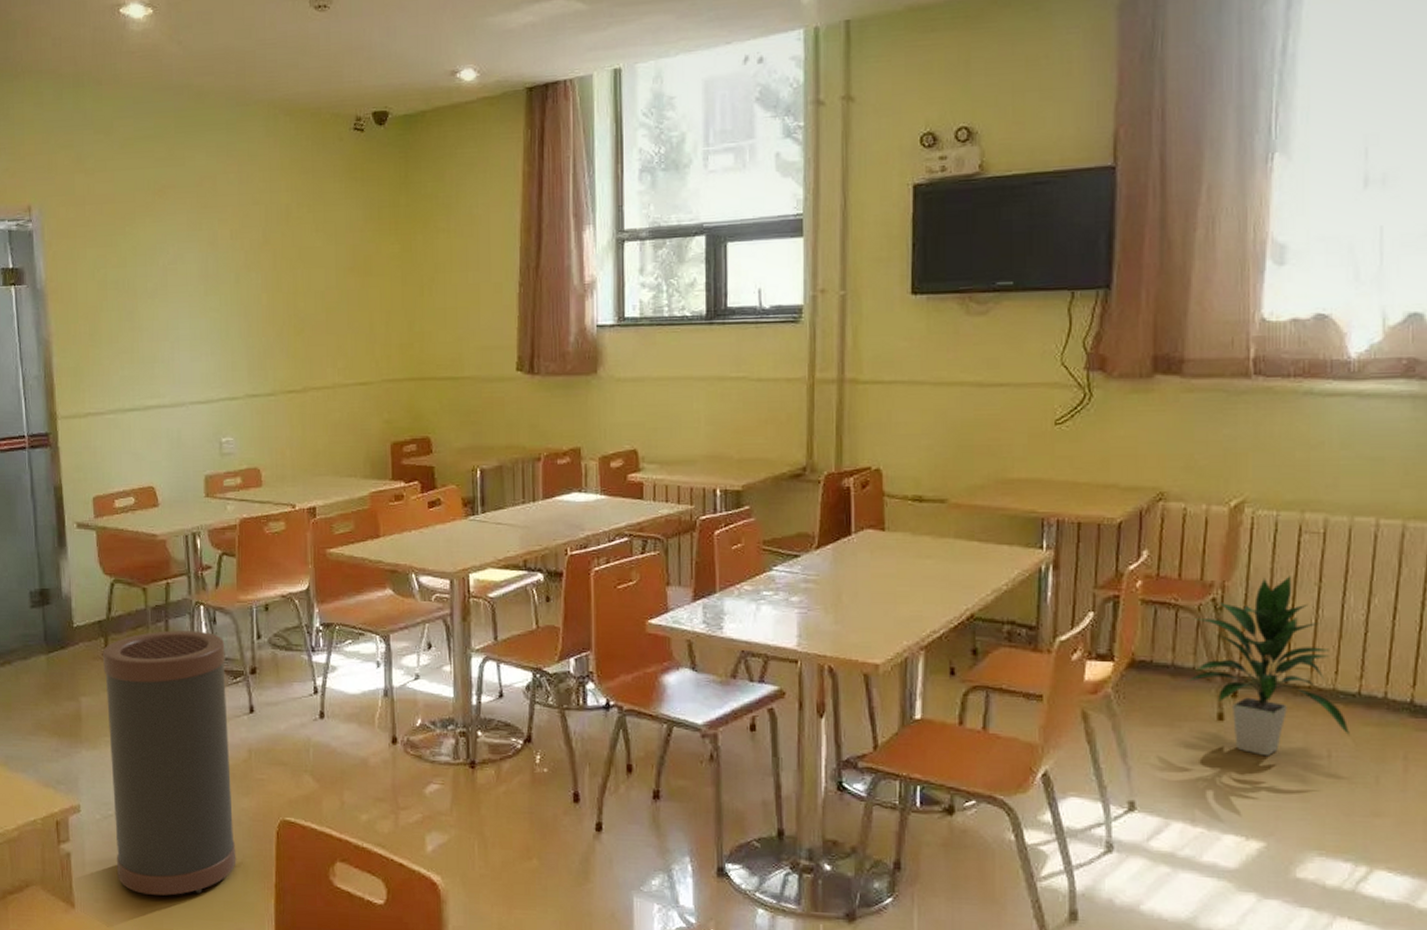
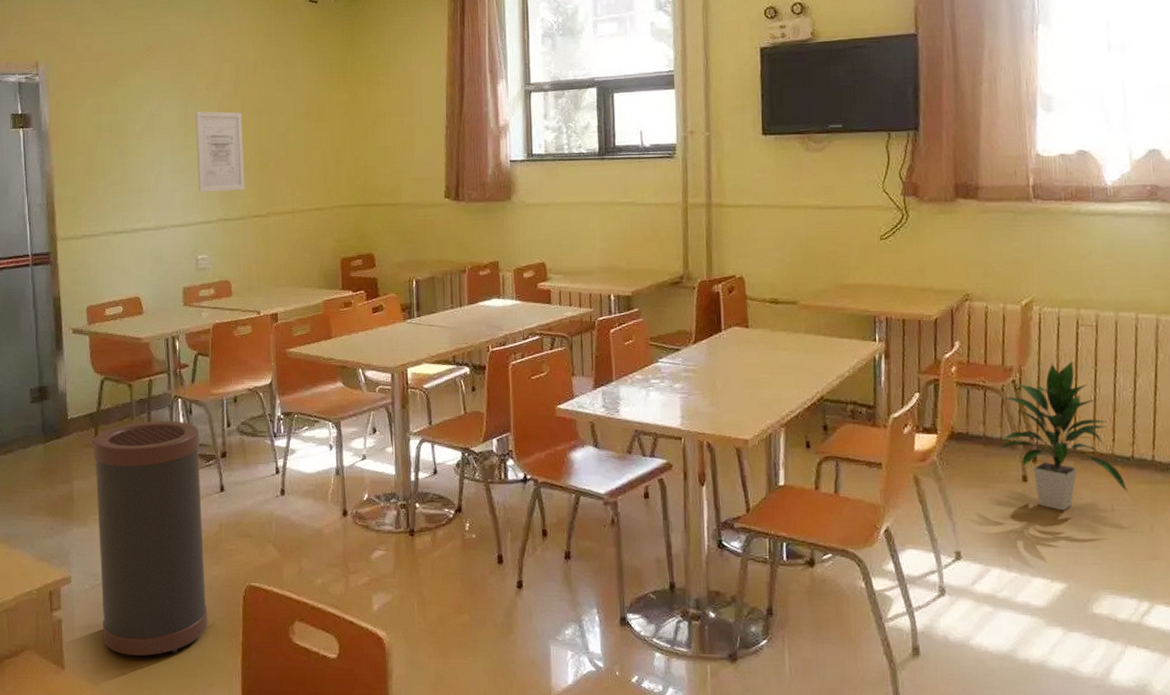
wall art: none [217,265,277,362] -> present [195,111,245,192]

